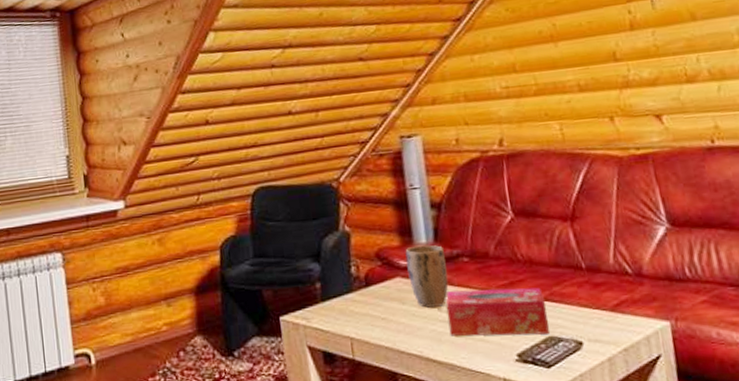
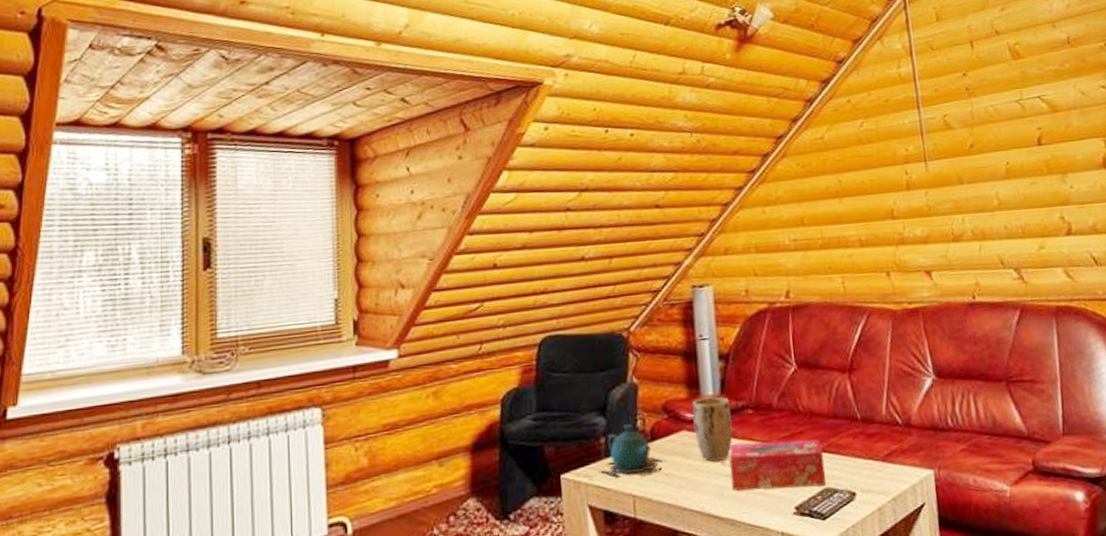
teapot: none [316,270,378,321] -> present [599,424,663,478]

